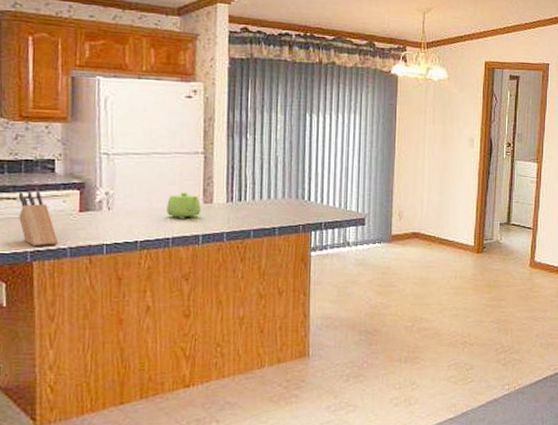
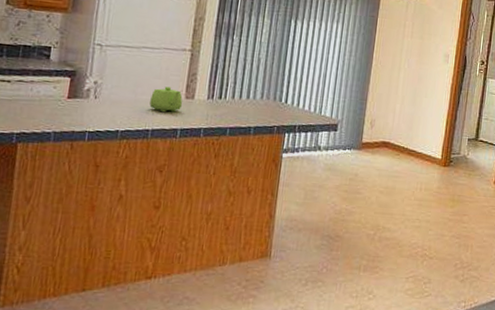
knife block: present [18,191,59,246] -> none [10,75,45,129]

